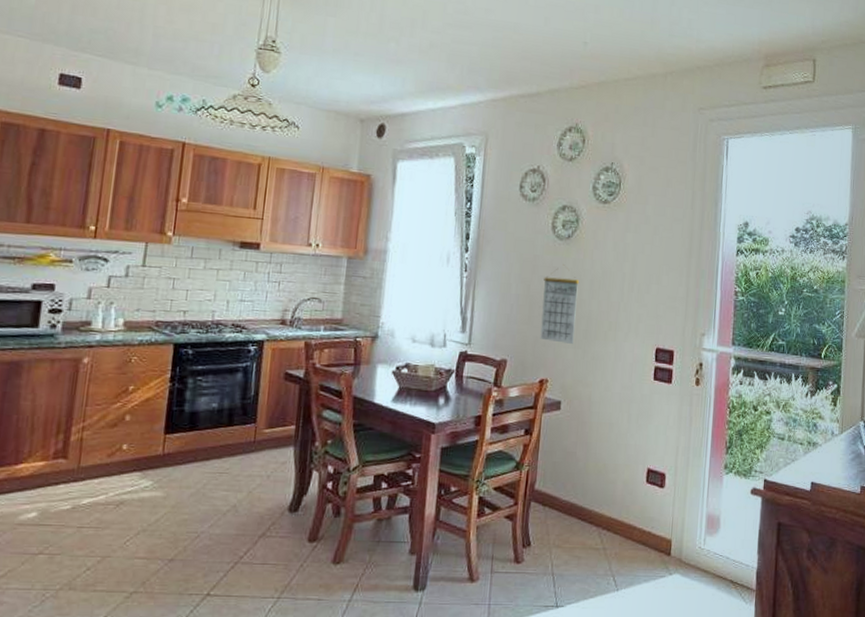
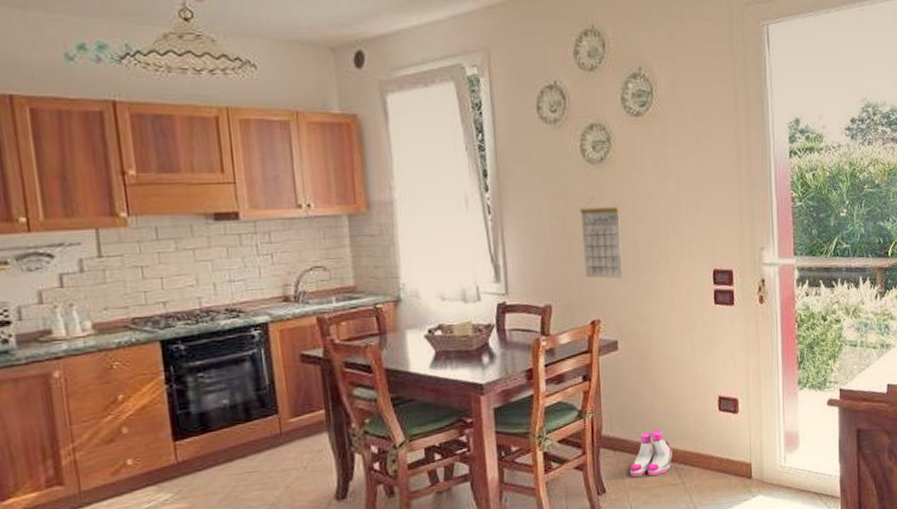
boots: none [555,491,598,536] -> present [629,428,672,477]

